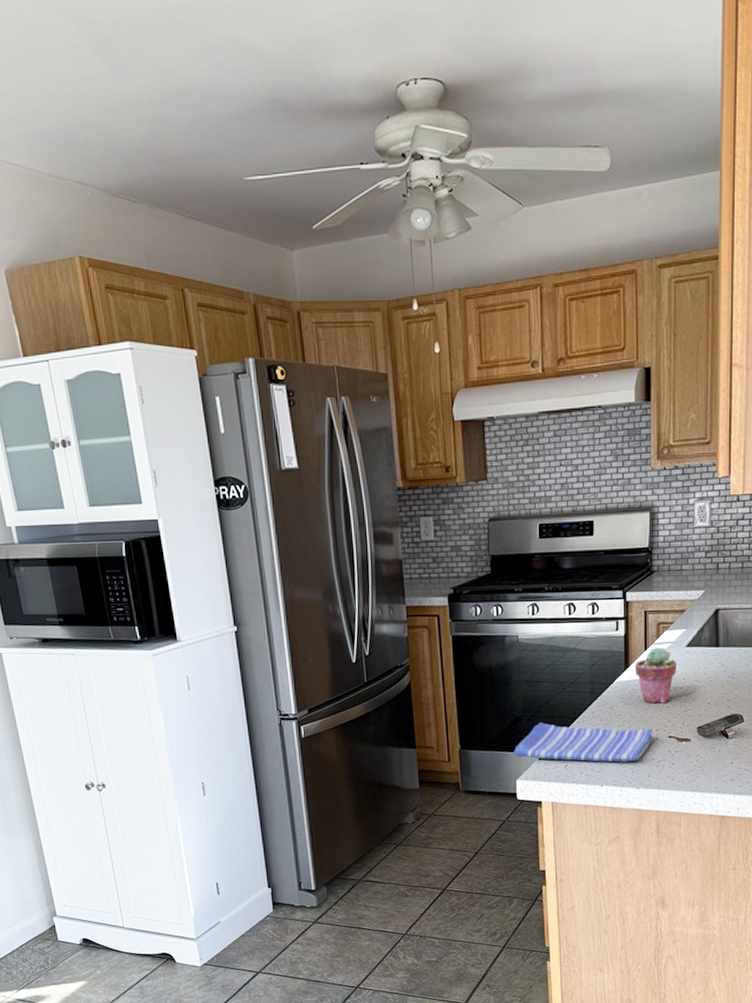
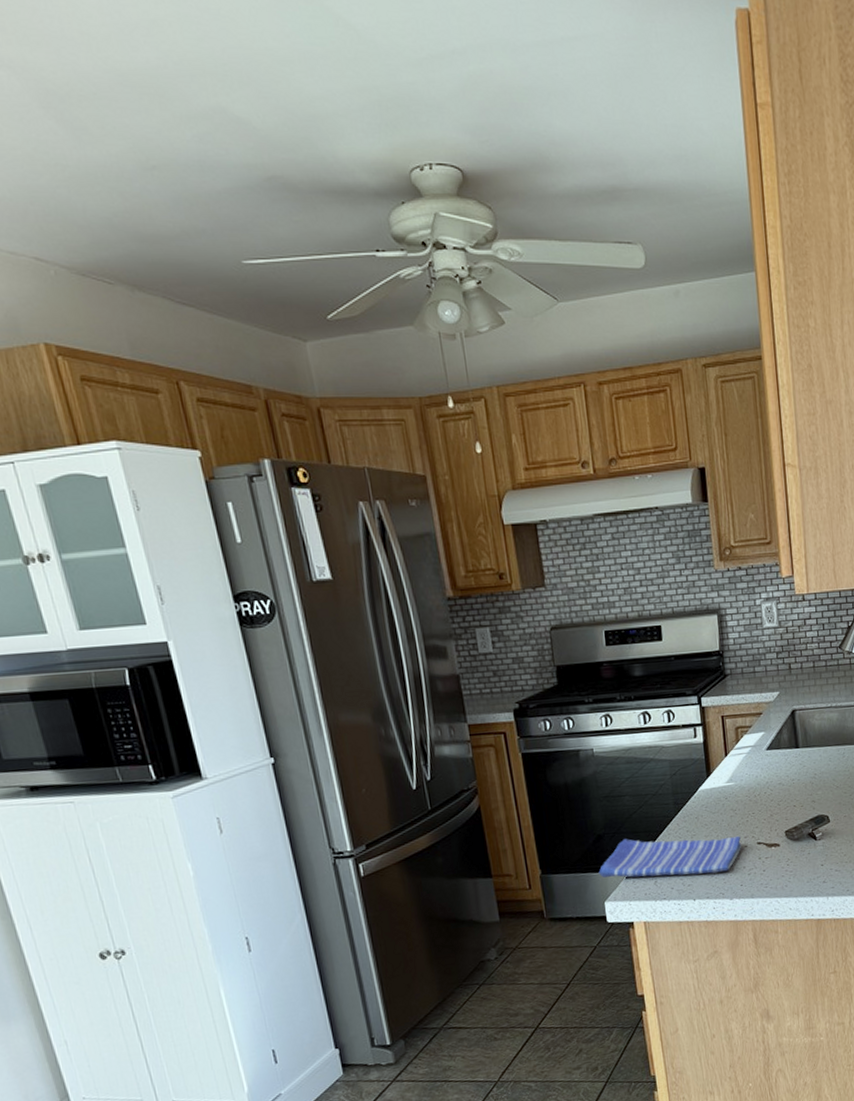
potted succulent: present [634,647,676,704] -> none [716,752,759,811]

